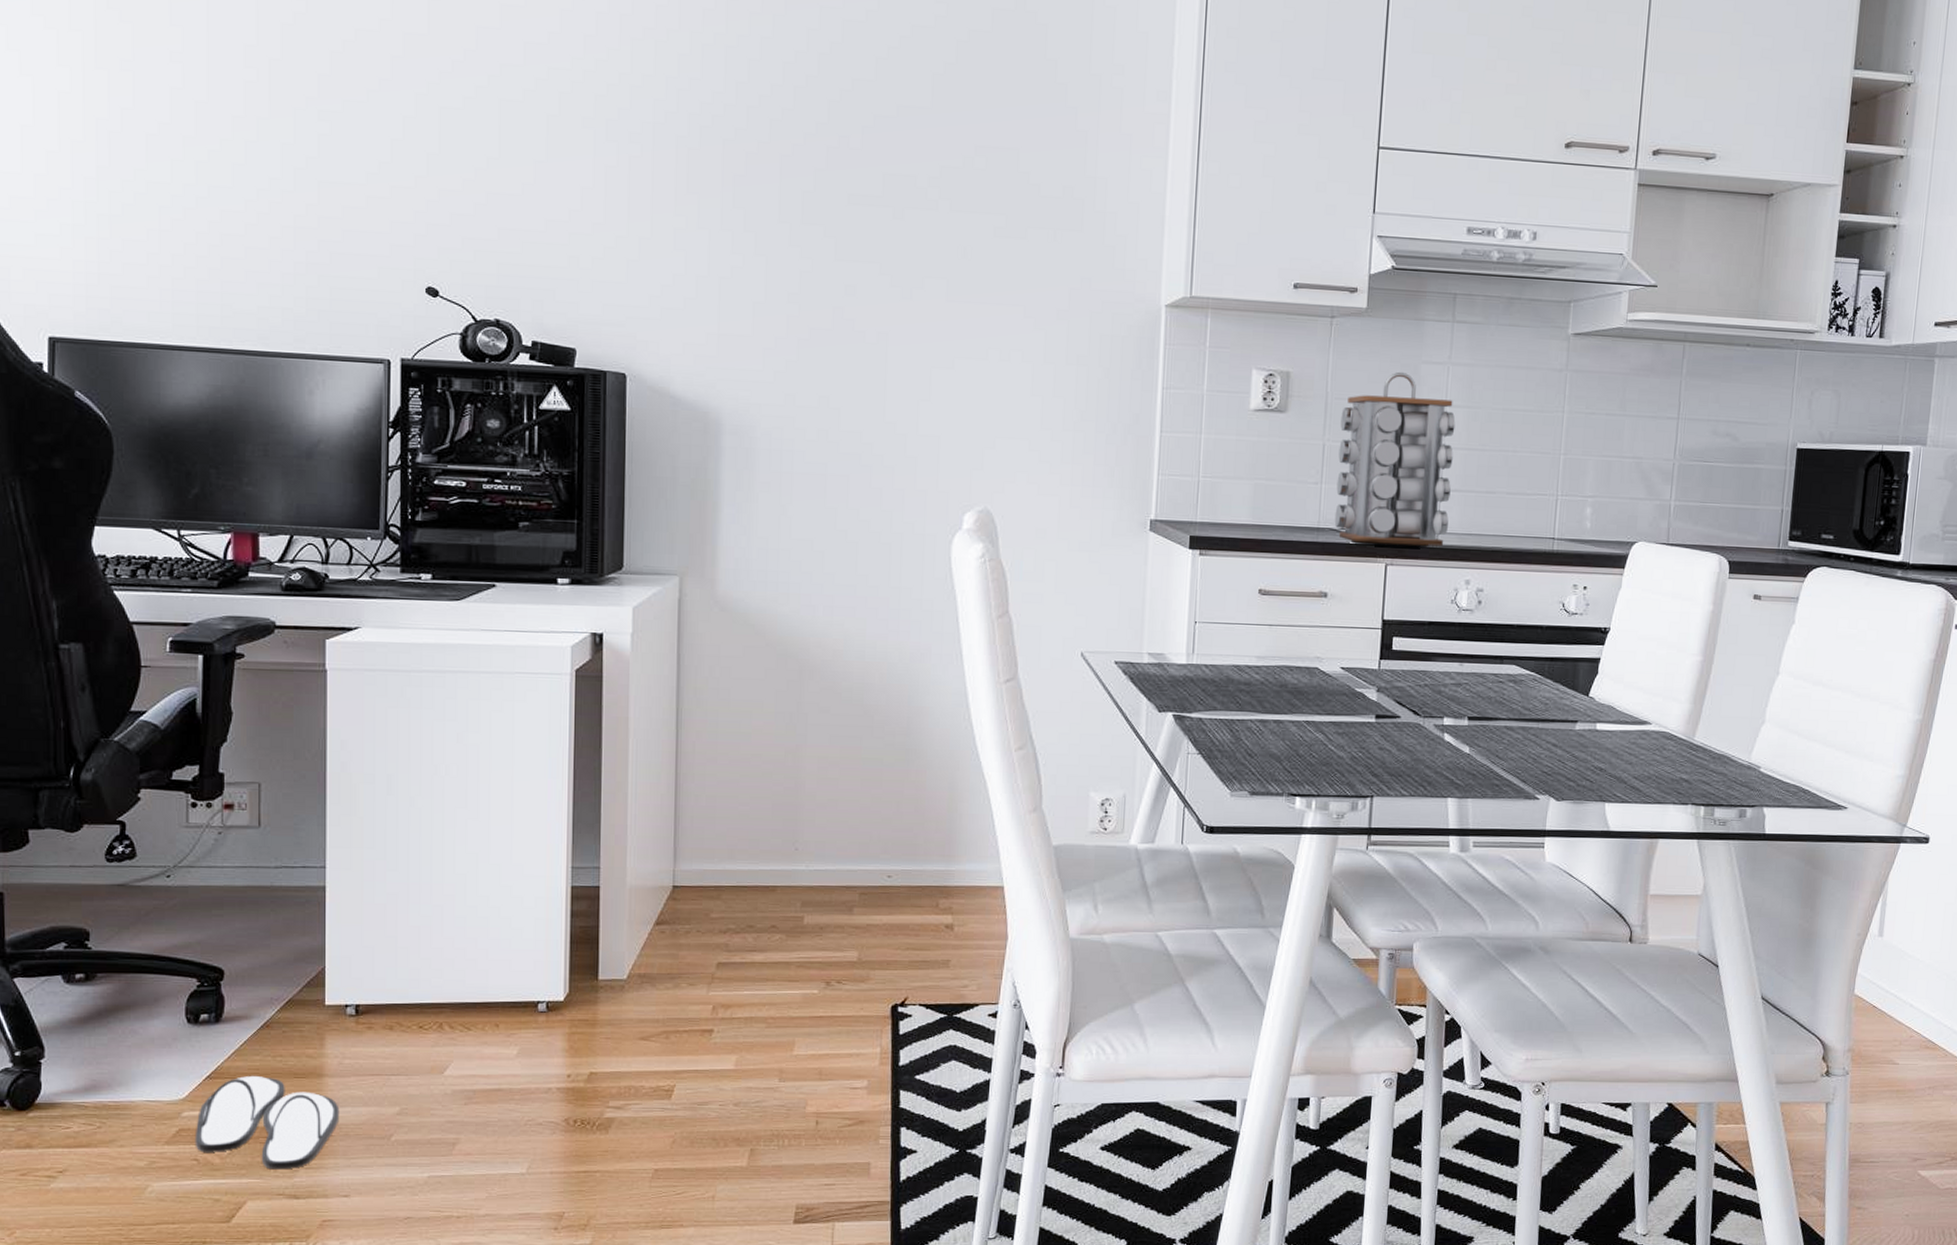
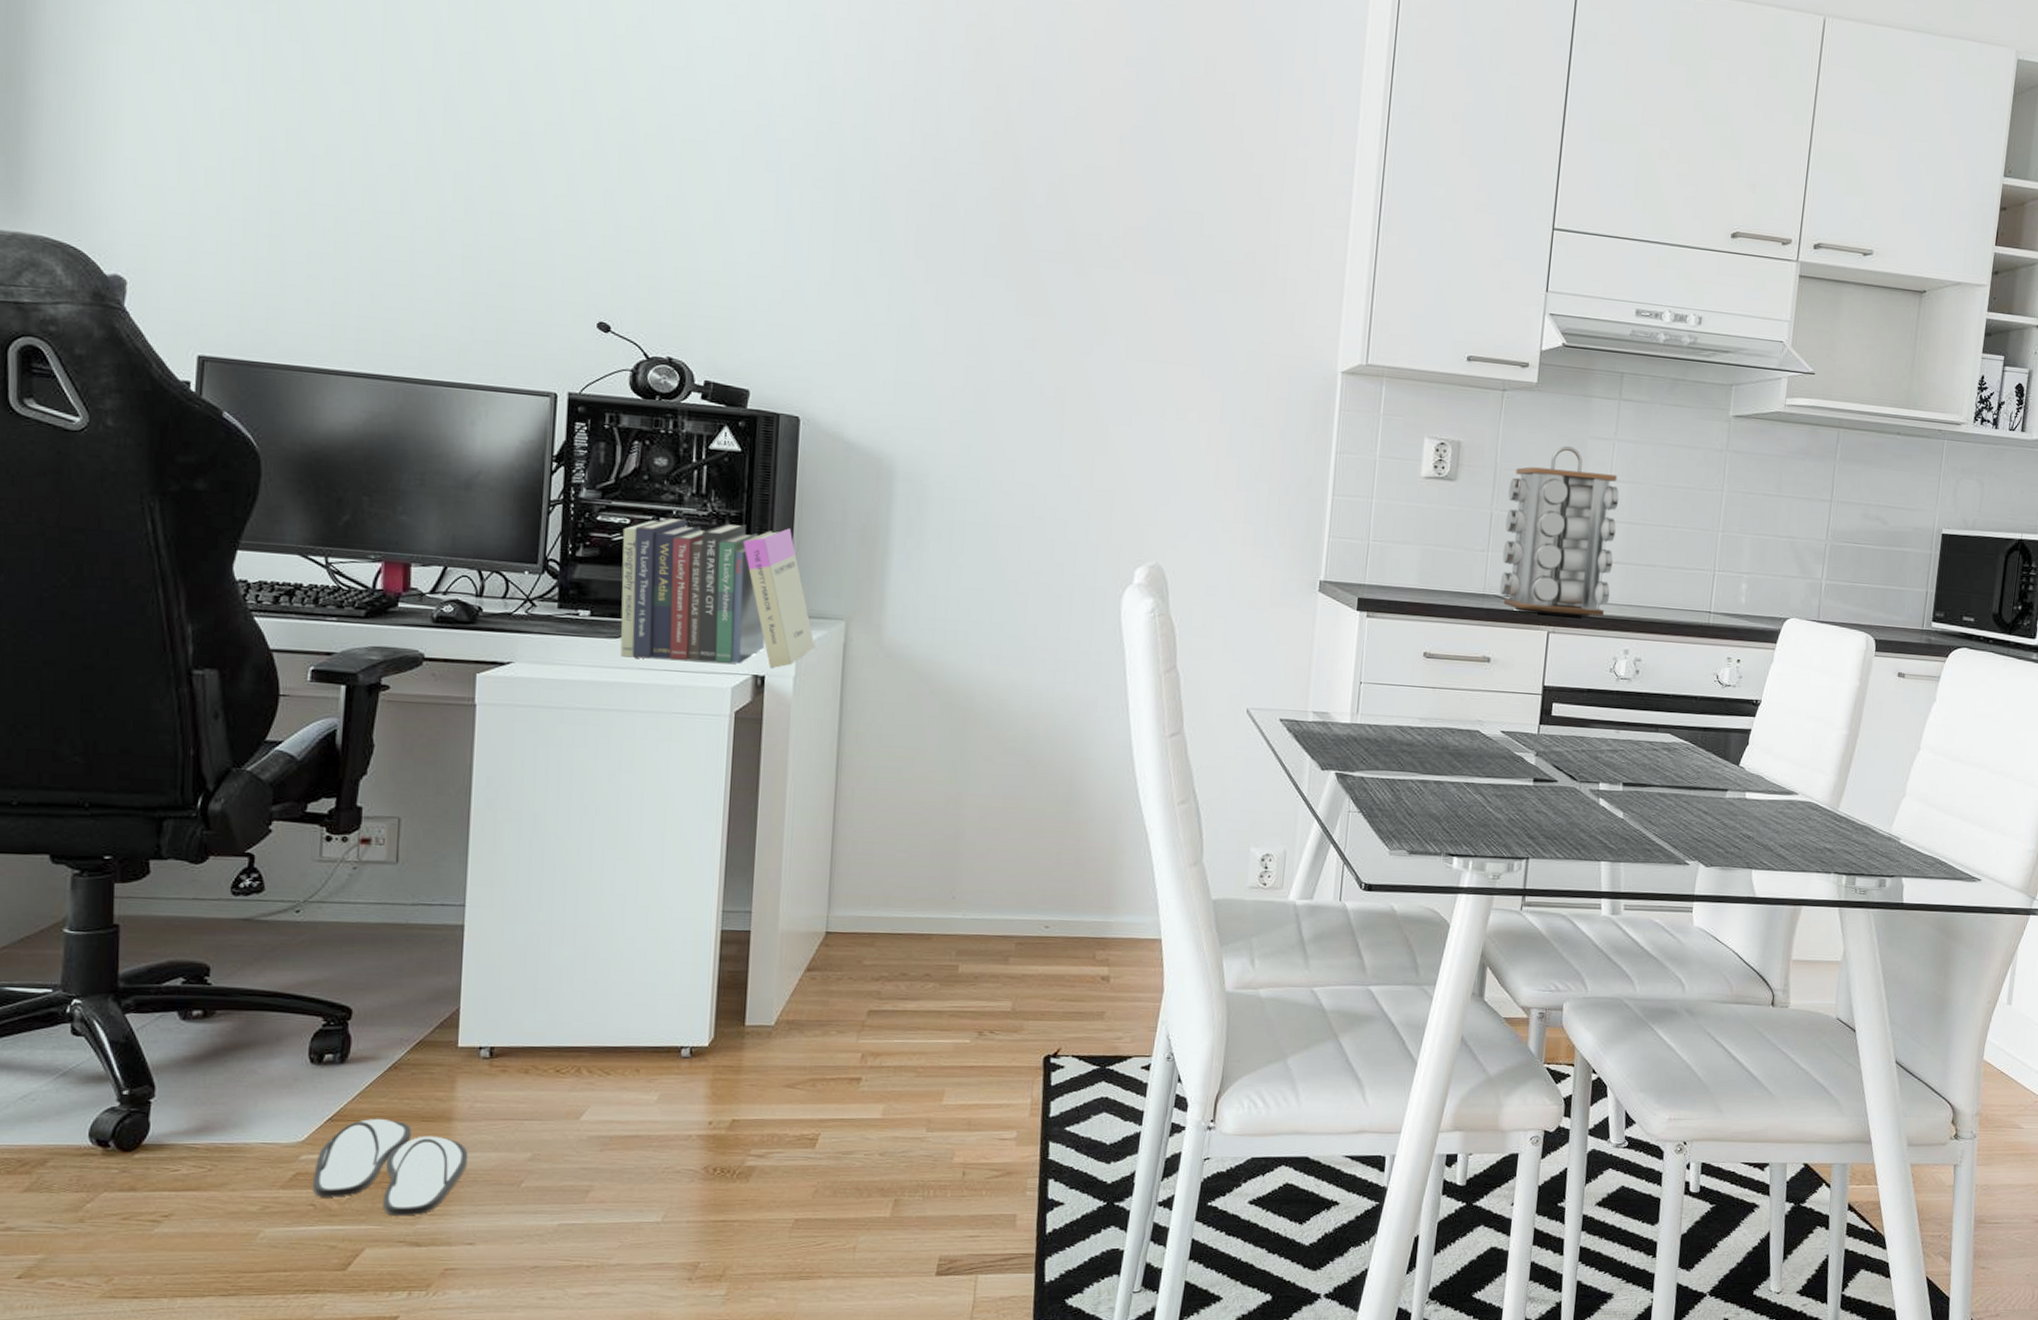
books: none [459,478,651,625] -> present [620,517,815,668]

